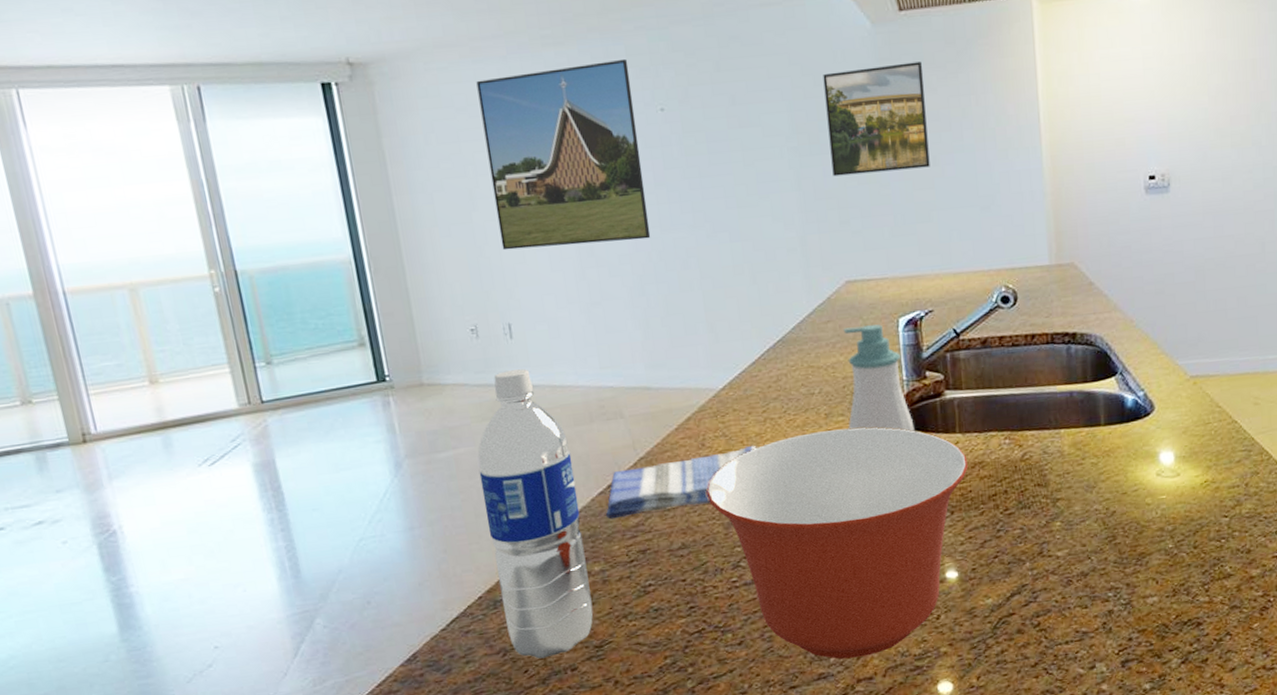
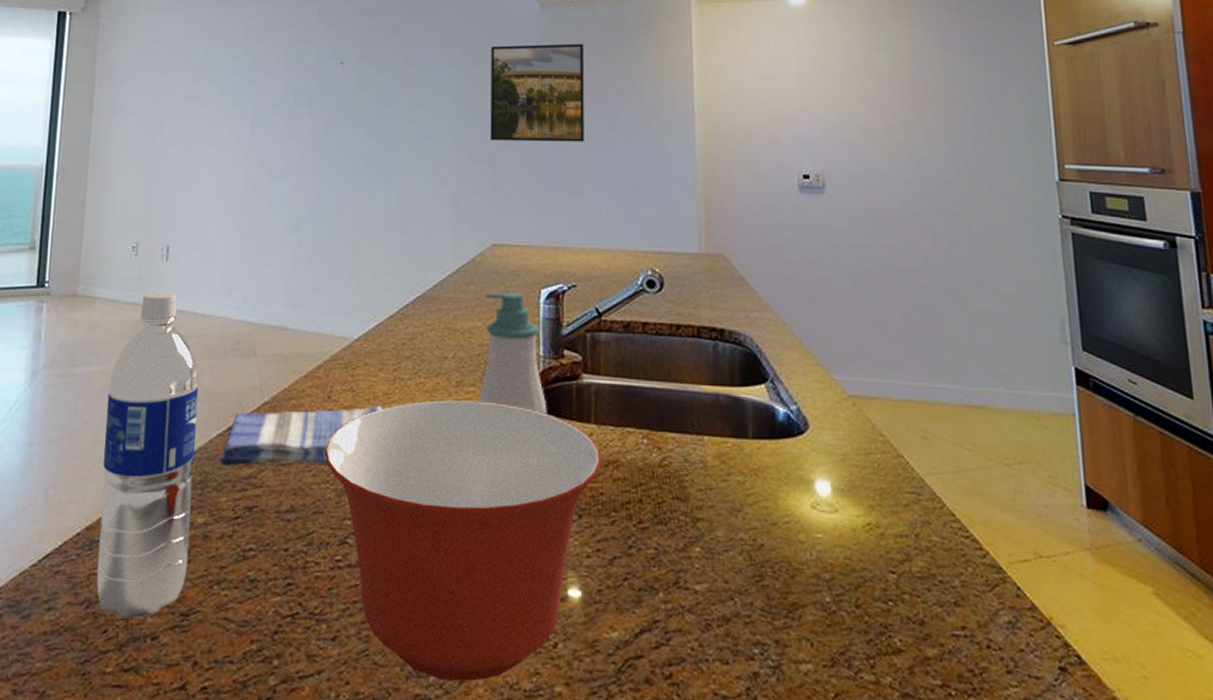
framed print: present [476,58,651,251] -> none [177,16,319,180]

